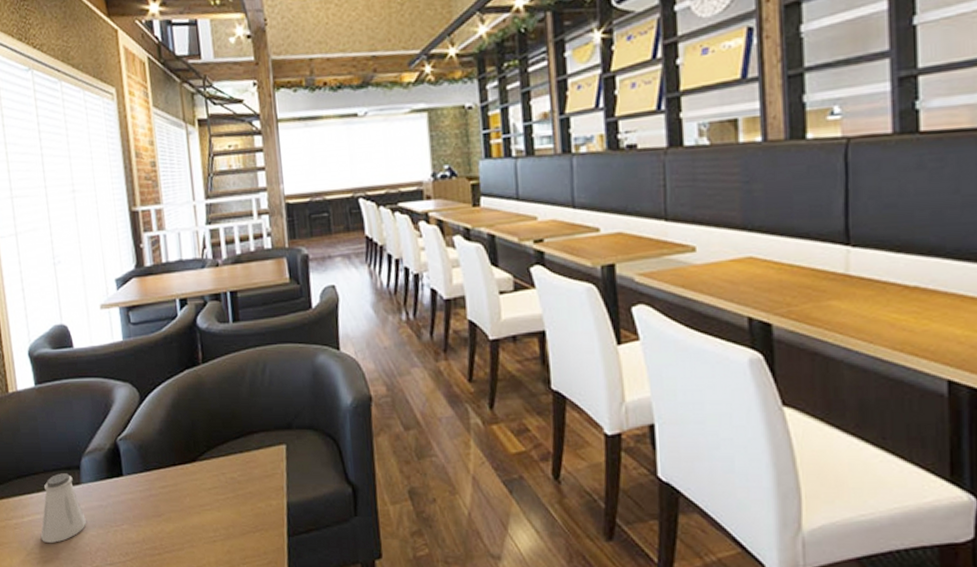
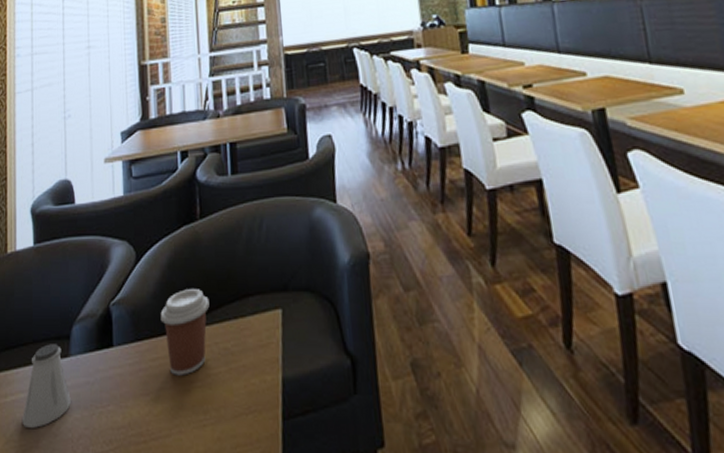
coffee cup: none [167,427,215,500] -> present [160,289,210,376]

